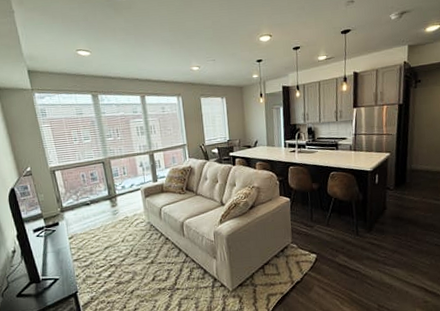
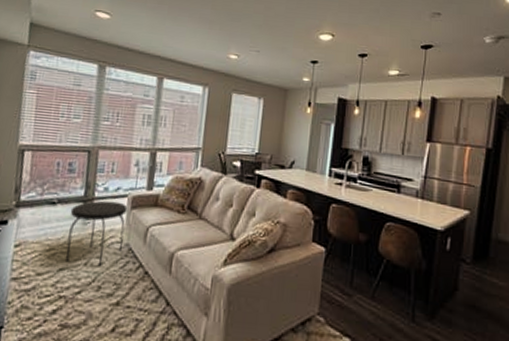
side table: none [101,194,147,242] -> present [66,200,128,267]

